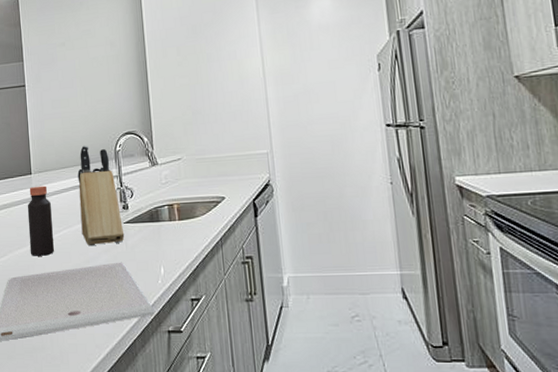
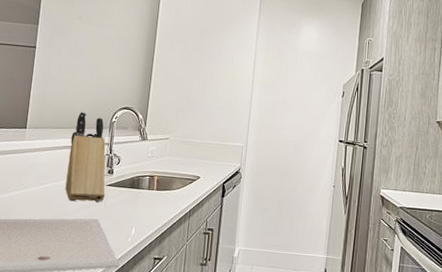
bottle: present [27,185,54,256] -> none [11,140,41,204]

